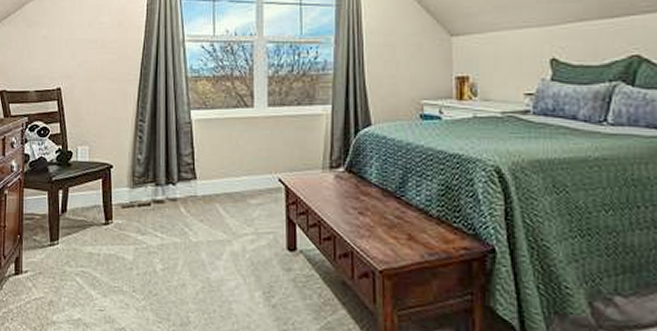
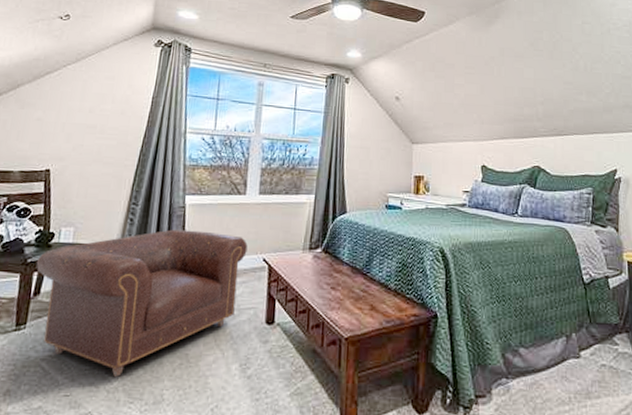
armchair: none [60,147,260,296] -> present [36,229,248,377]

